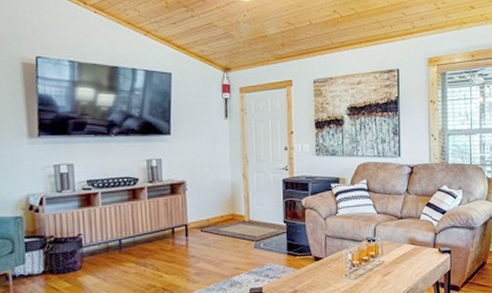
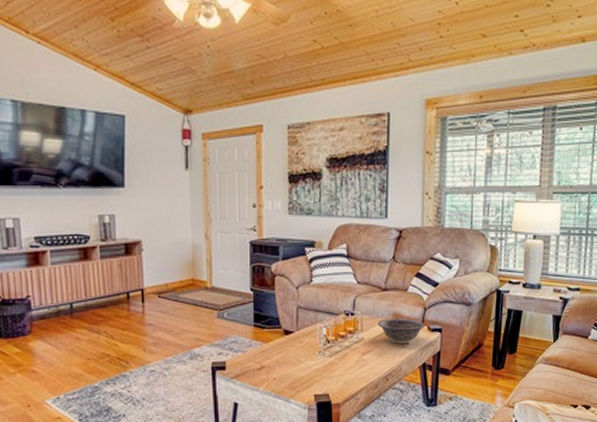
decorative bowl: none [395,242,436,266] -> present [377,318,425,345]

